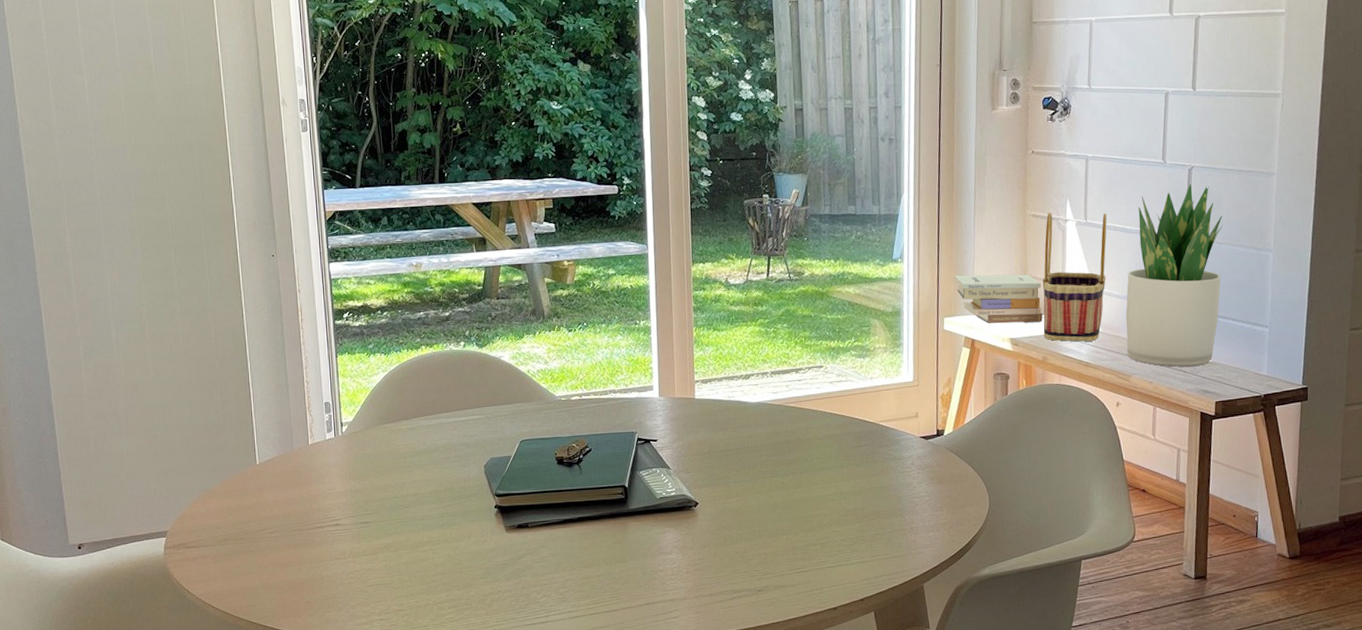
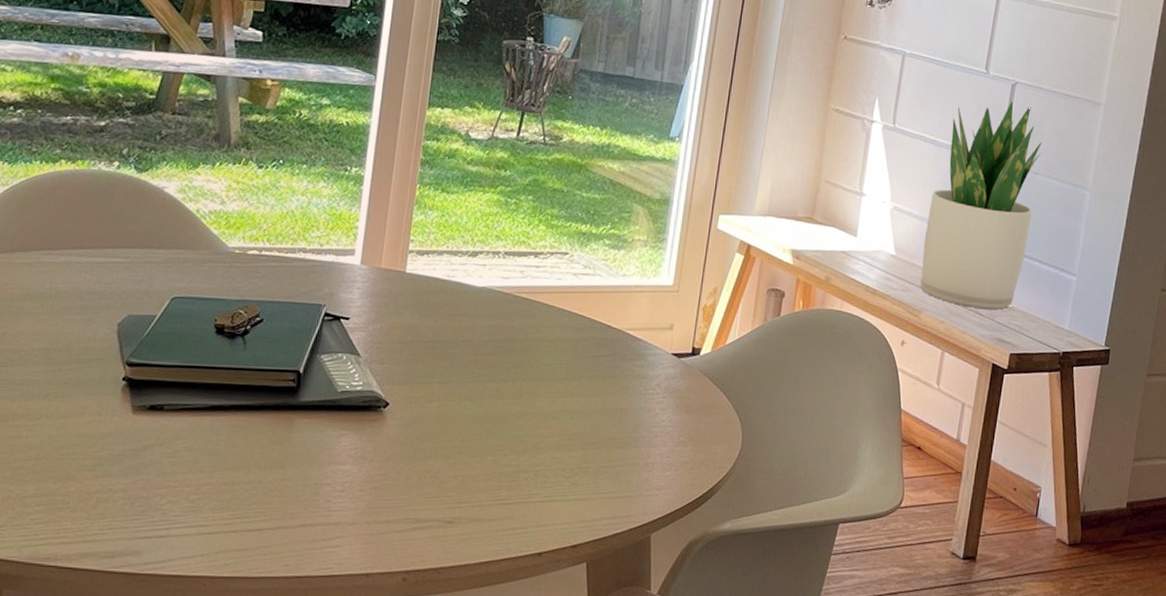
books: present [953,274,1043,324] -> none [736,166,835,235]
basket: present [1042,212,1108,342] -> none [830,109,918,266]

